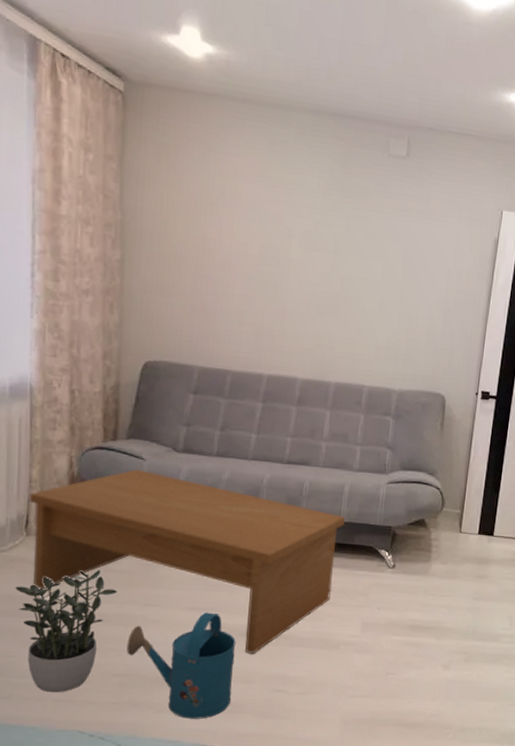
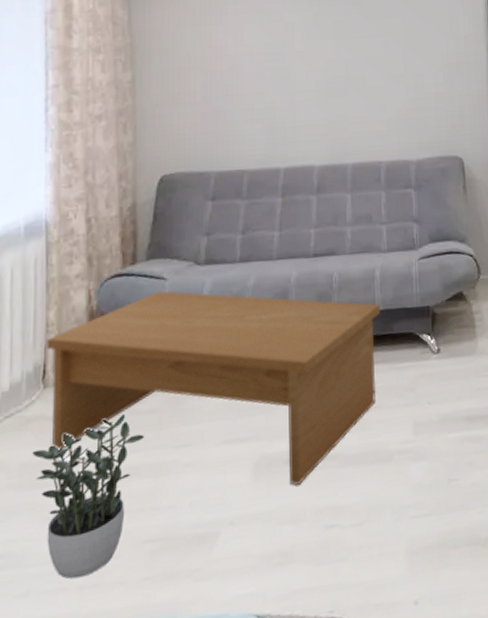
watering can: present [127,612,236,719] -> none [158,443,280,583]

